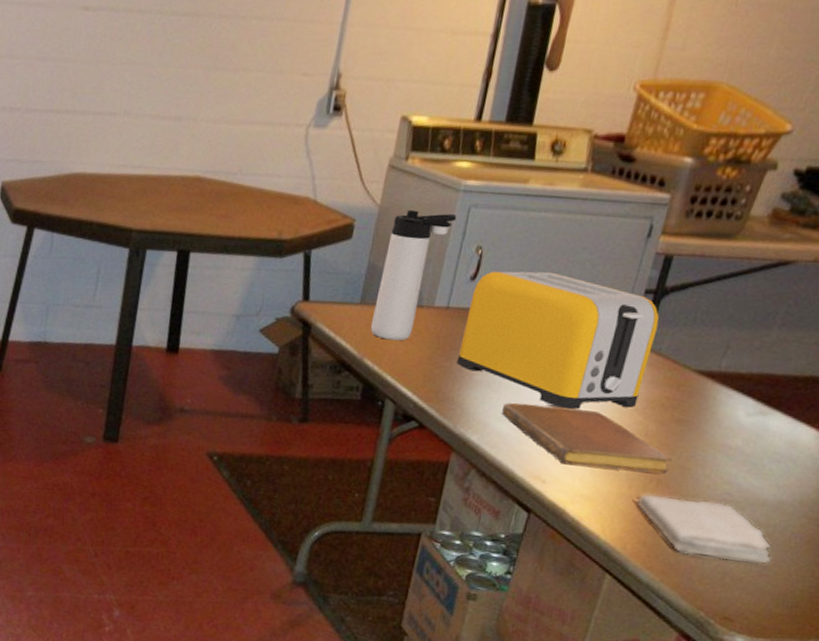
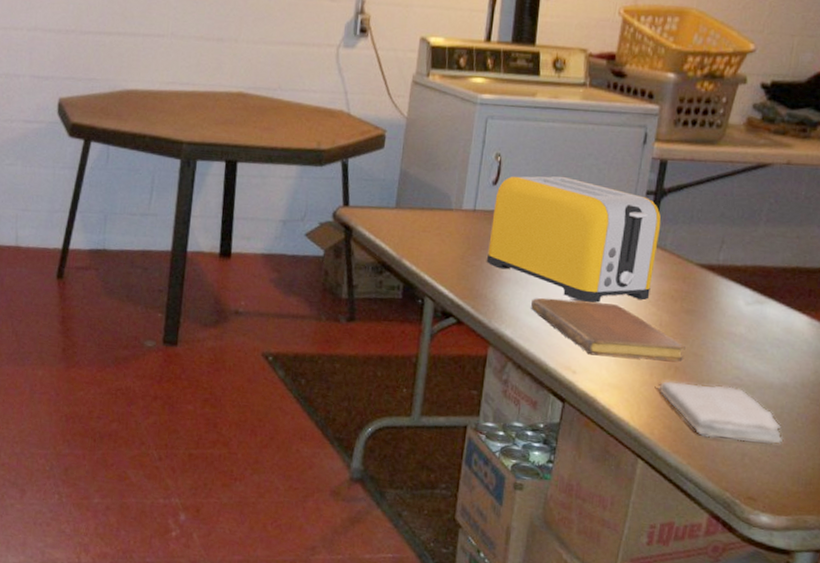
thermos bottle: present [371,209,457,341] -> none [407,121,476,242]

